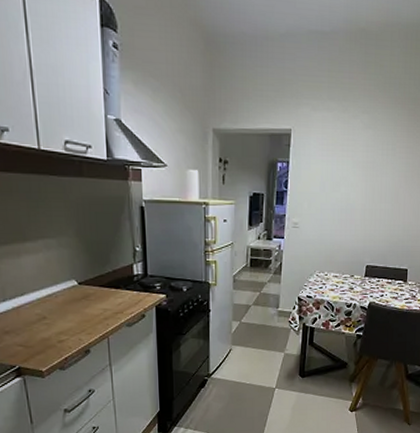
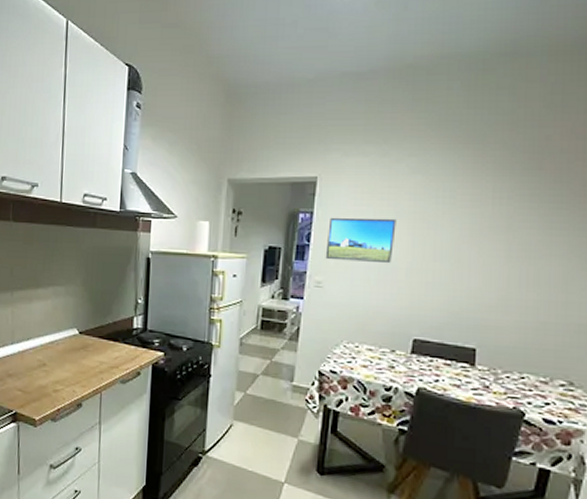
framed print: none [300,166,354,206] -> present [325,217,397,264]

